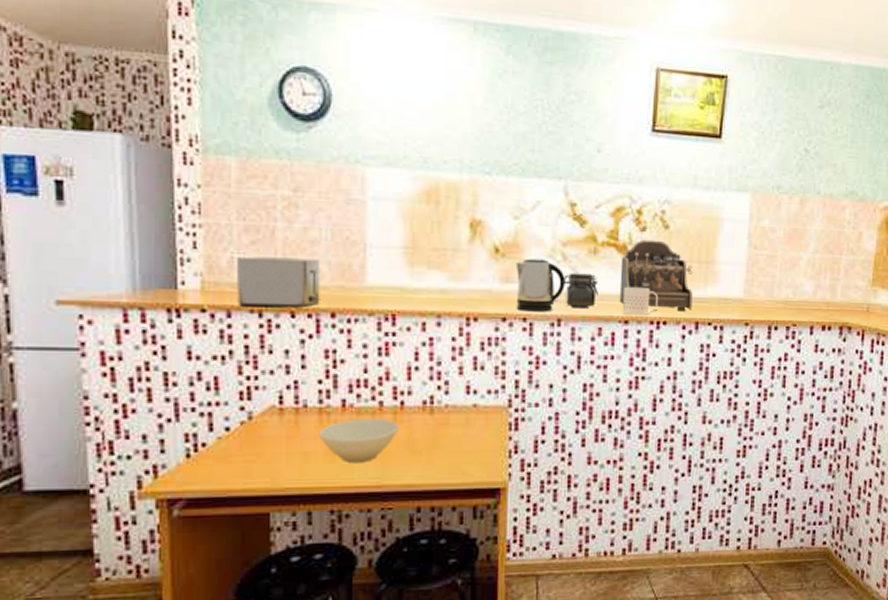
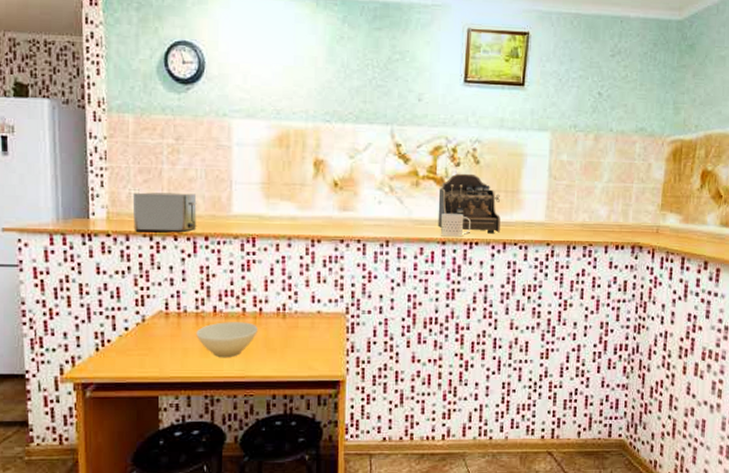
kettle: present [515,257,565,312] -> none [351,189,392,235]
jar: present [563,273,598,309] -> none [391,202,420,232]

